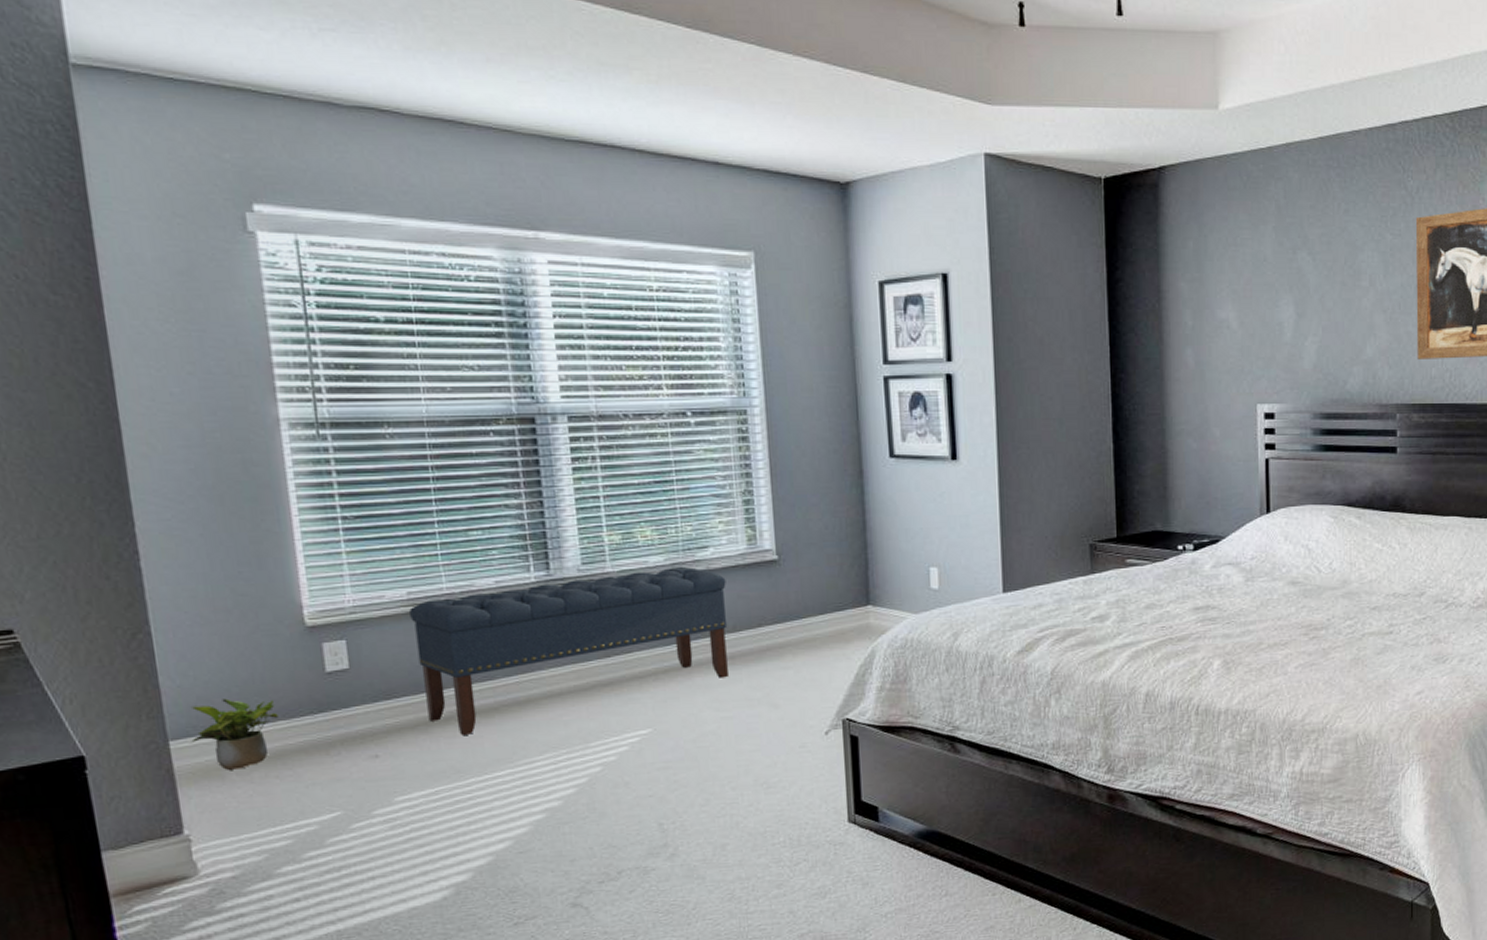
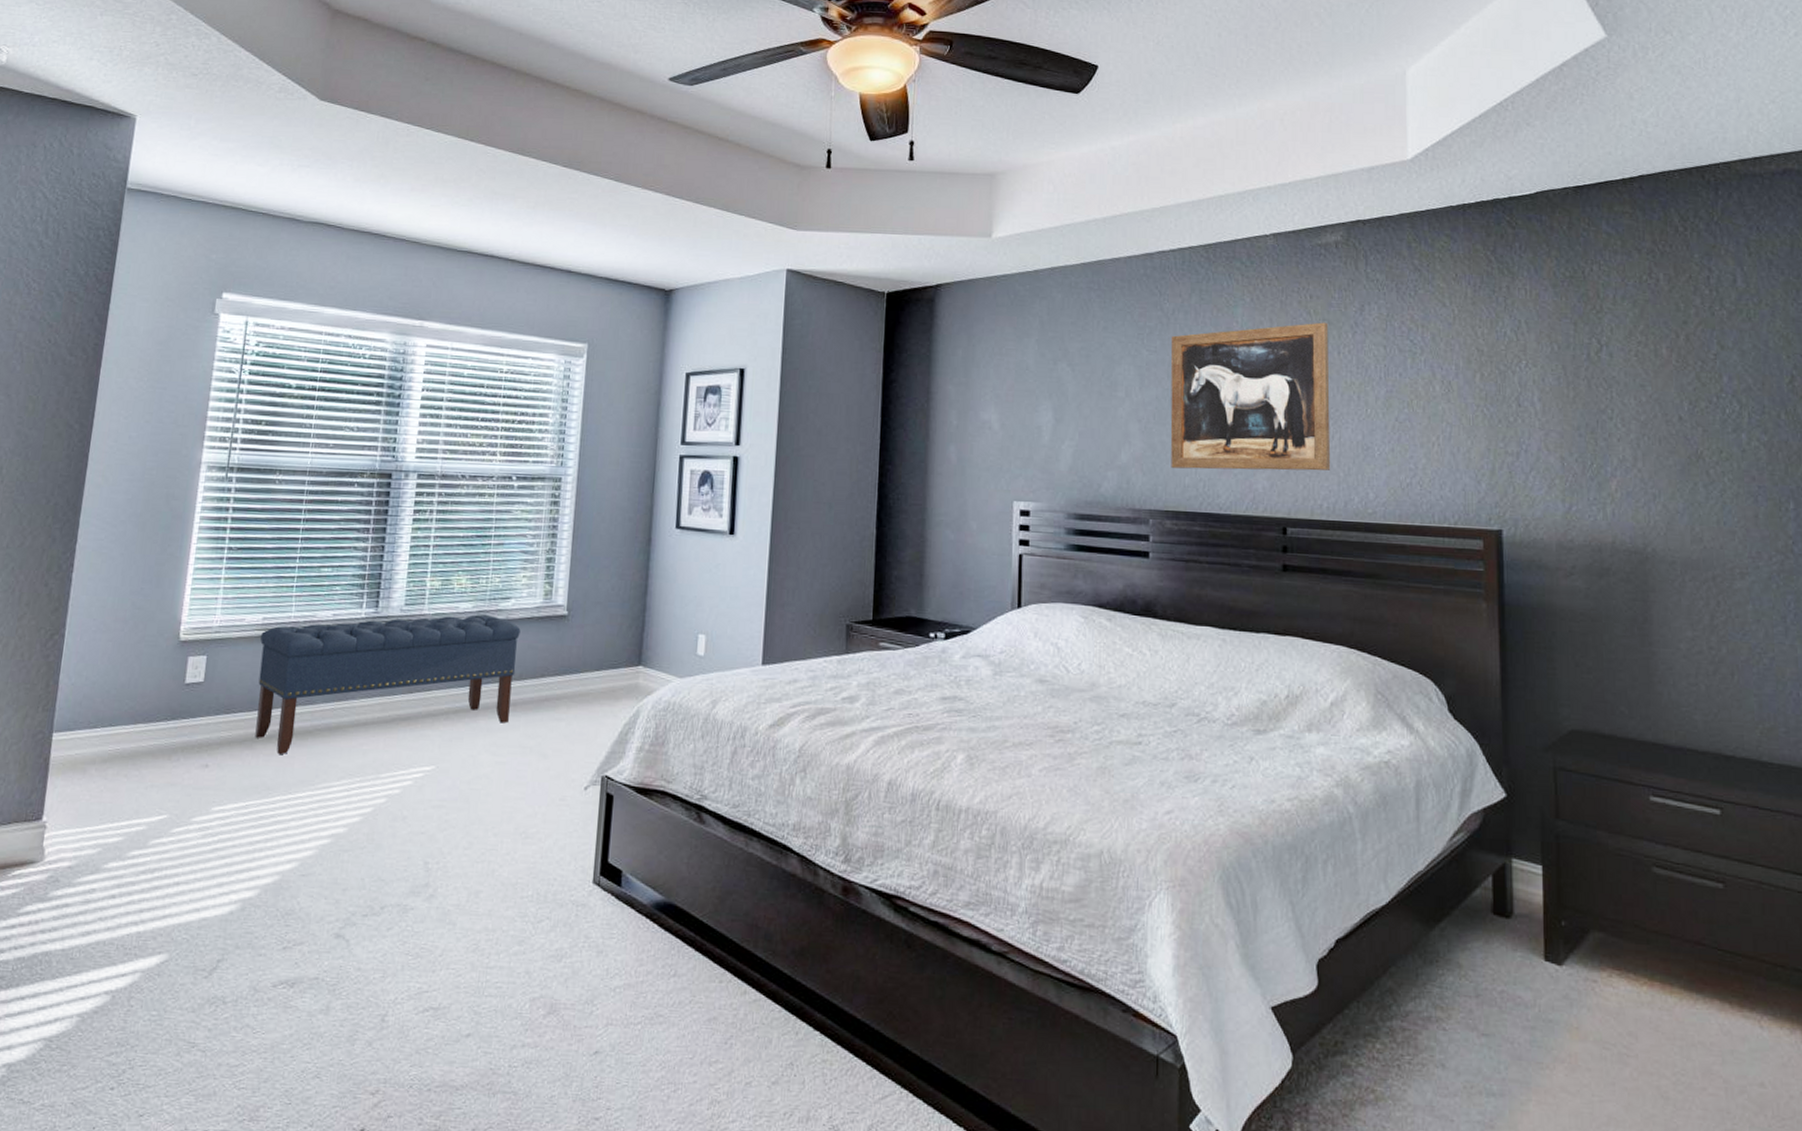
potted plant: present [191,698,279,770] -> none [69,699,140,765]

